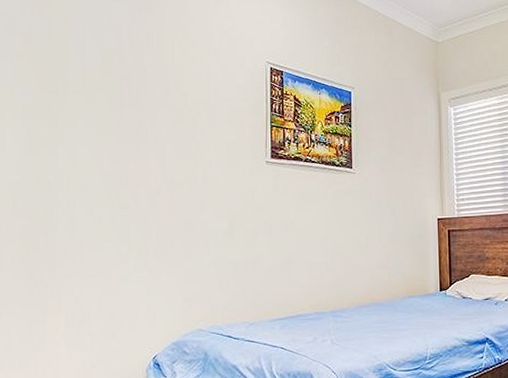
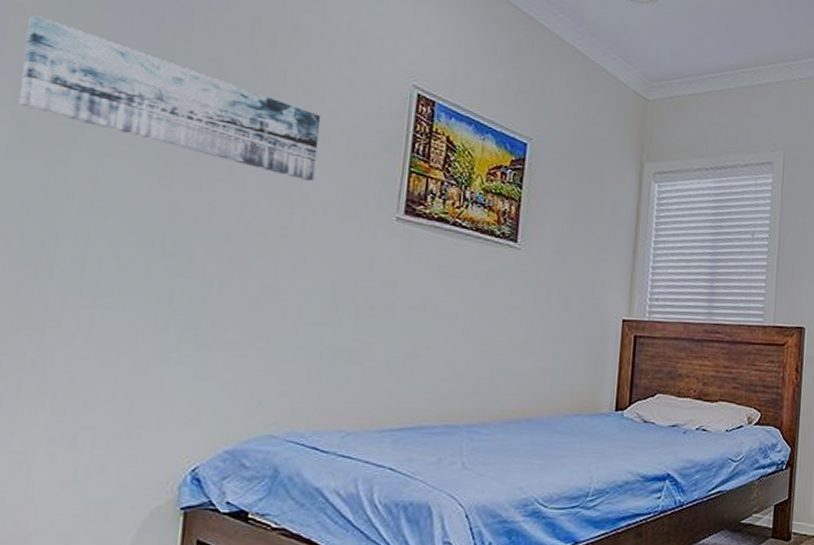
wall art: none [25,57,208,144] -> present [19,15,321,182]

